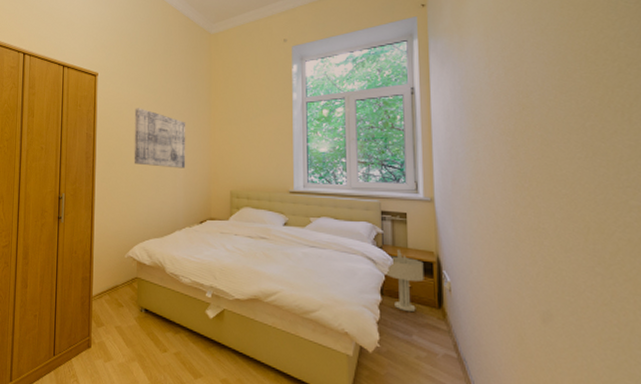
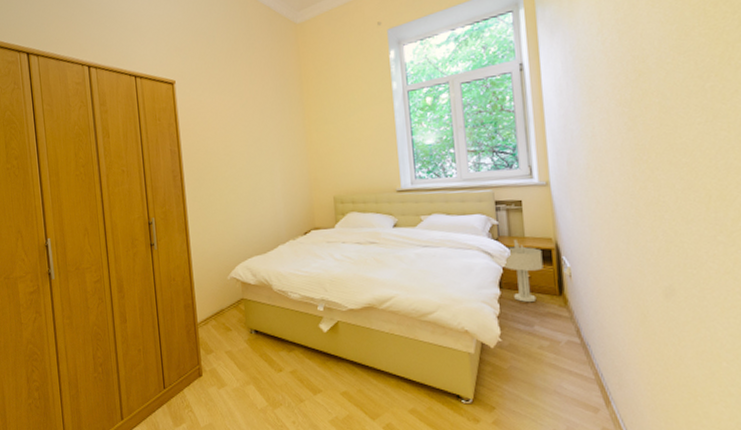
wall art: present [134,108,186,168] -> none [220,115,283,179]

